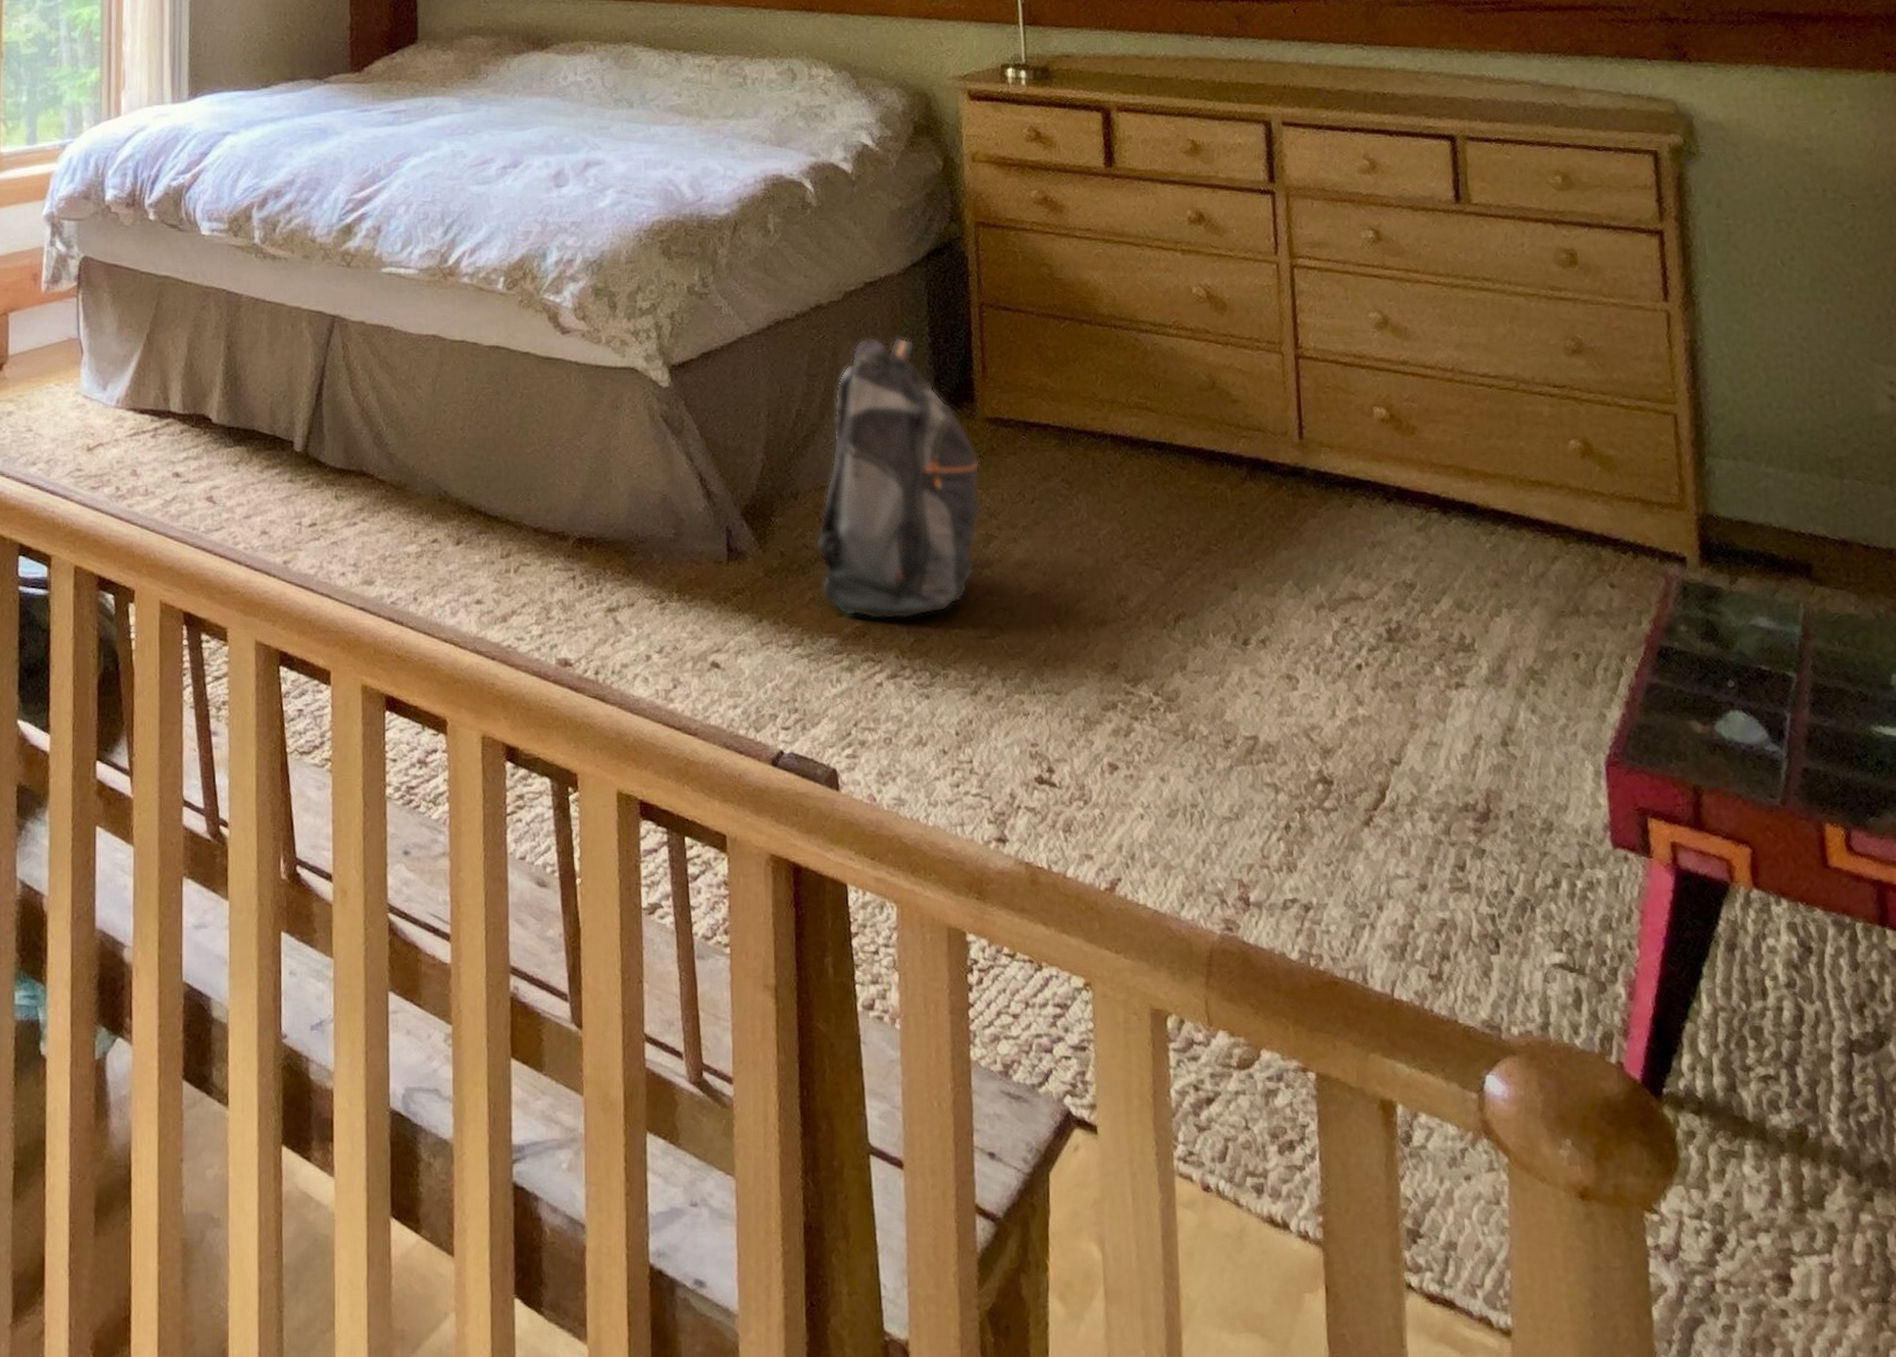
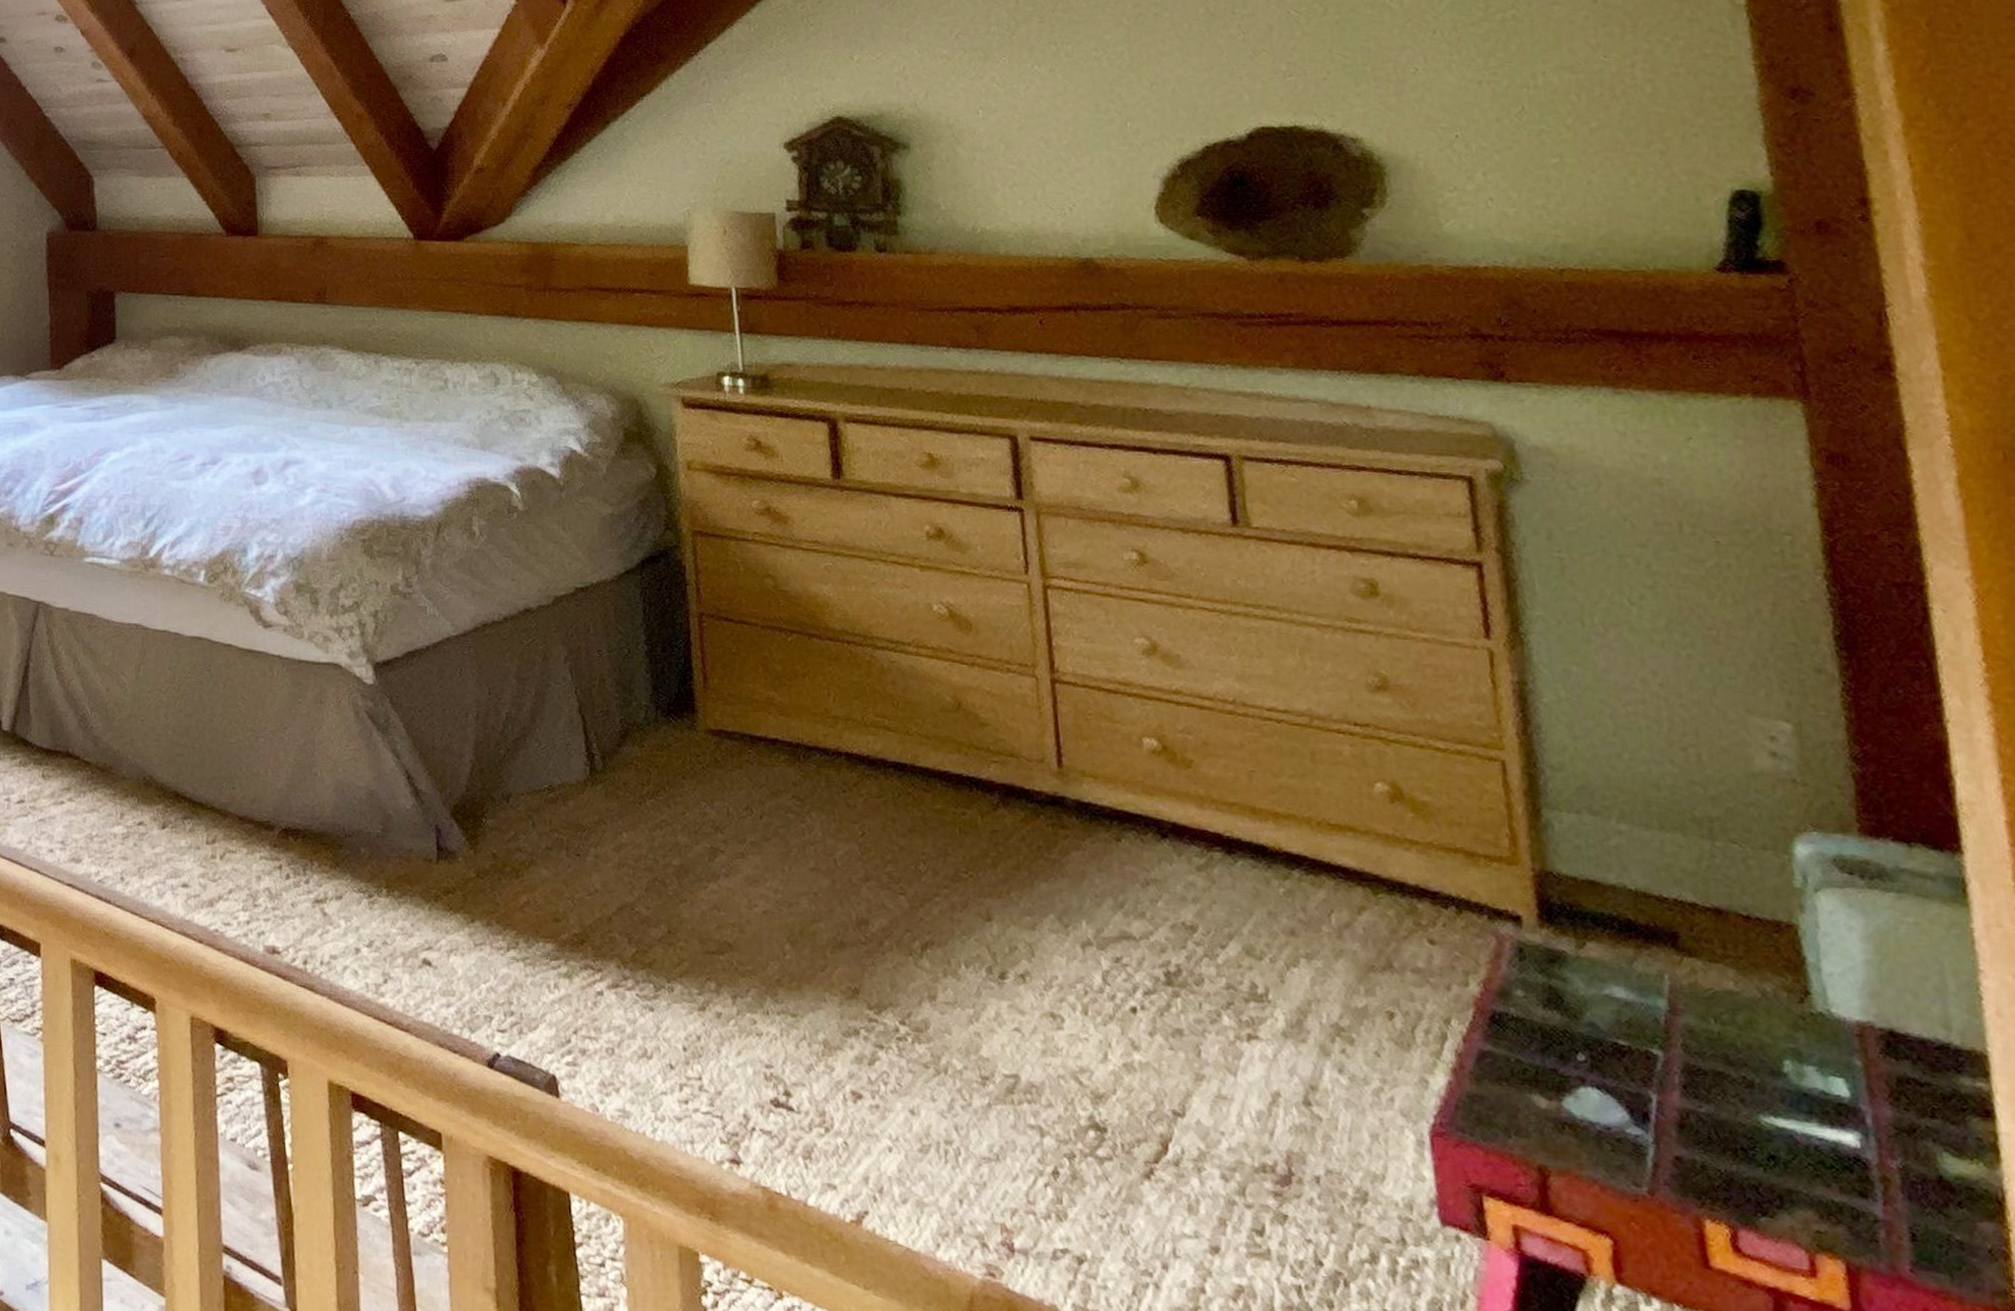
backpack: present [815,336,981,620] -> none [529,642,705,930]

